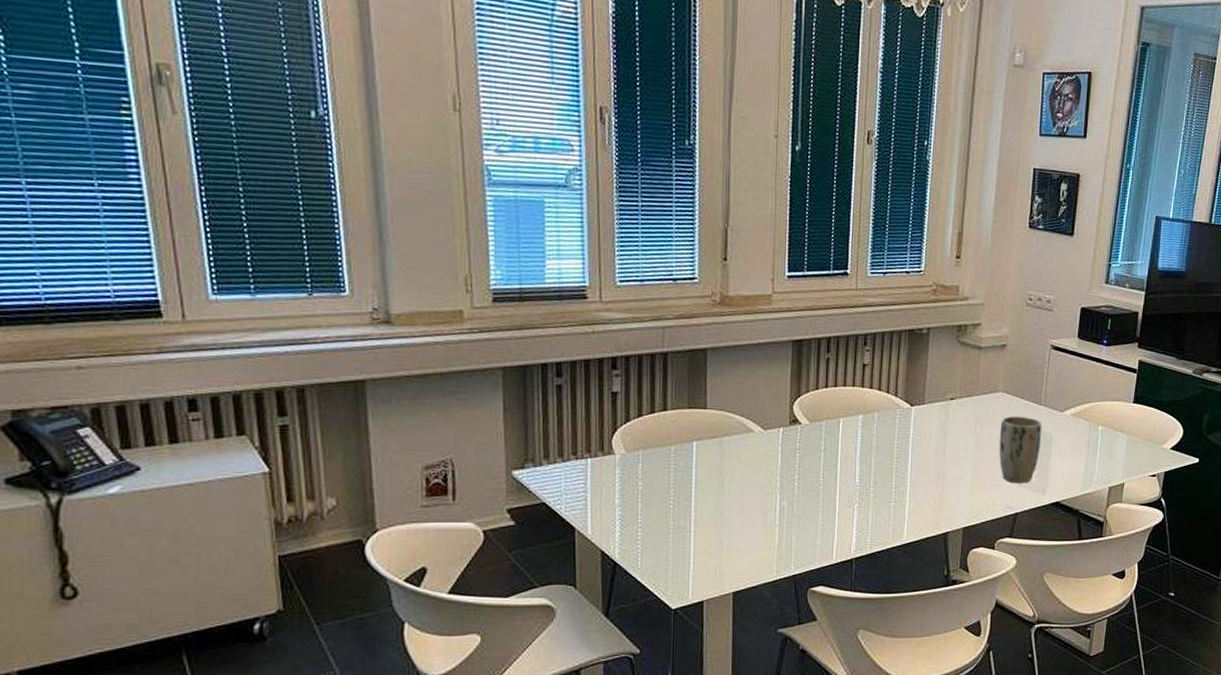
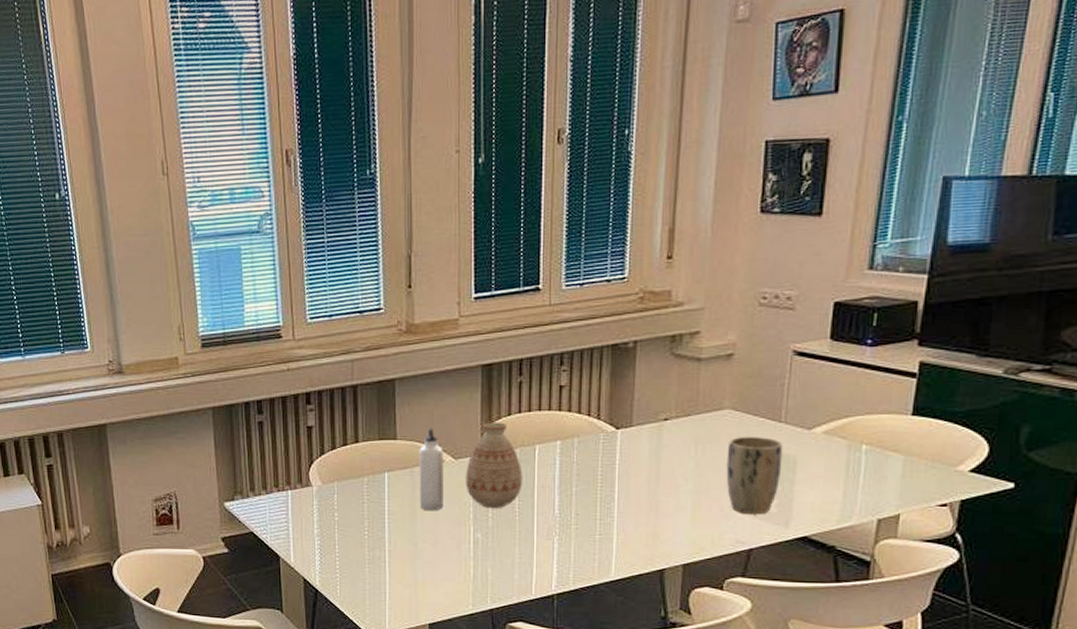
water bottle: none [727,398,753,480] -> present [419,428,443,511]
vase: none [773,395,828,477] -> present [465,422,523,508]

